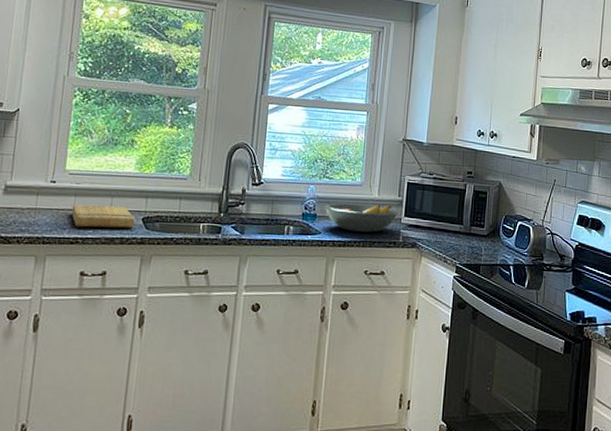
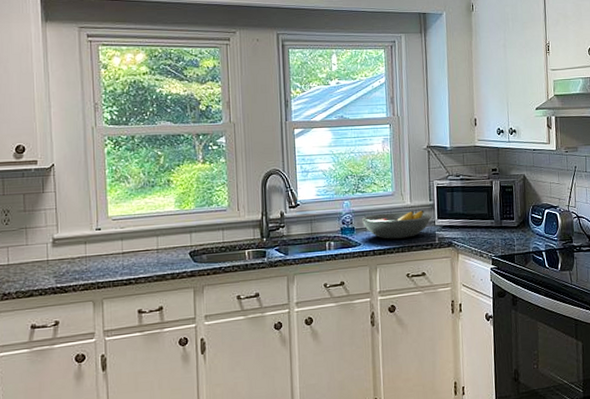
cutting board: present [71,204,136,229] -> none [120,244,183,269]

